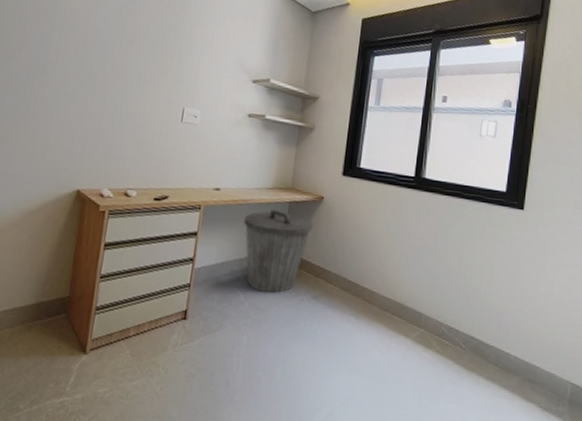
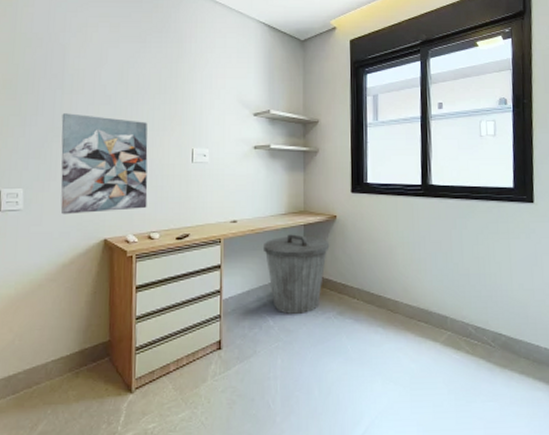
wall art: none [33,51,140,164] -> present [60,113,148,215]

